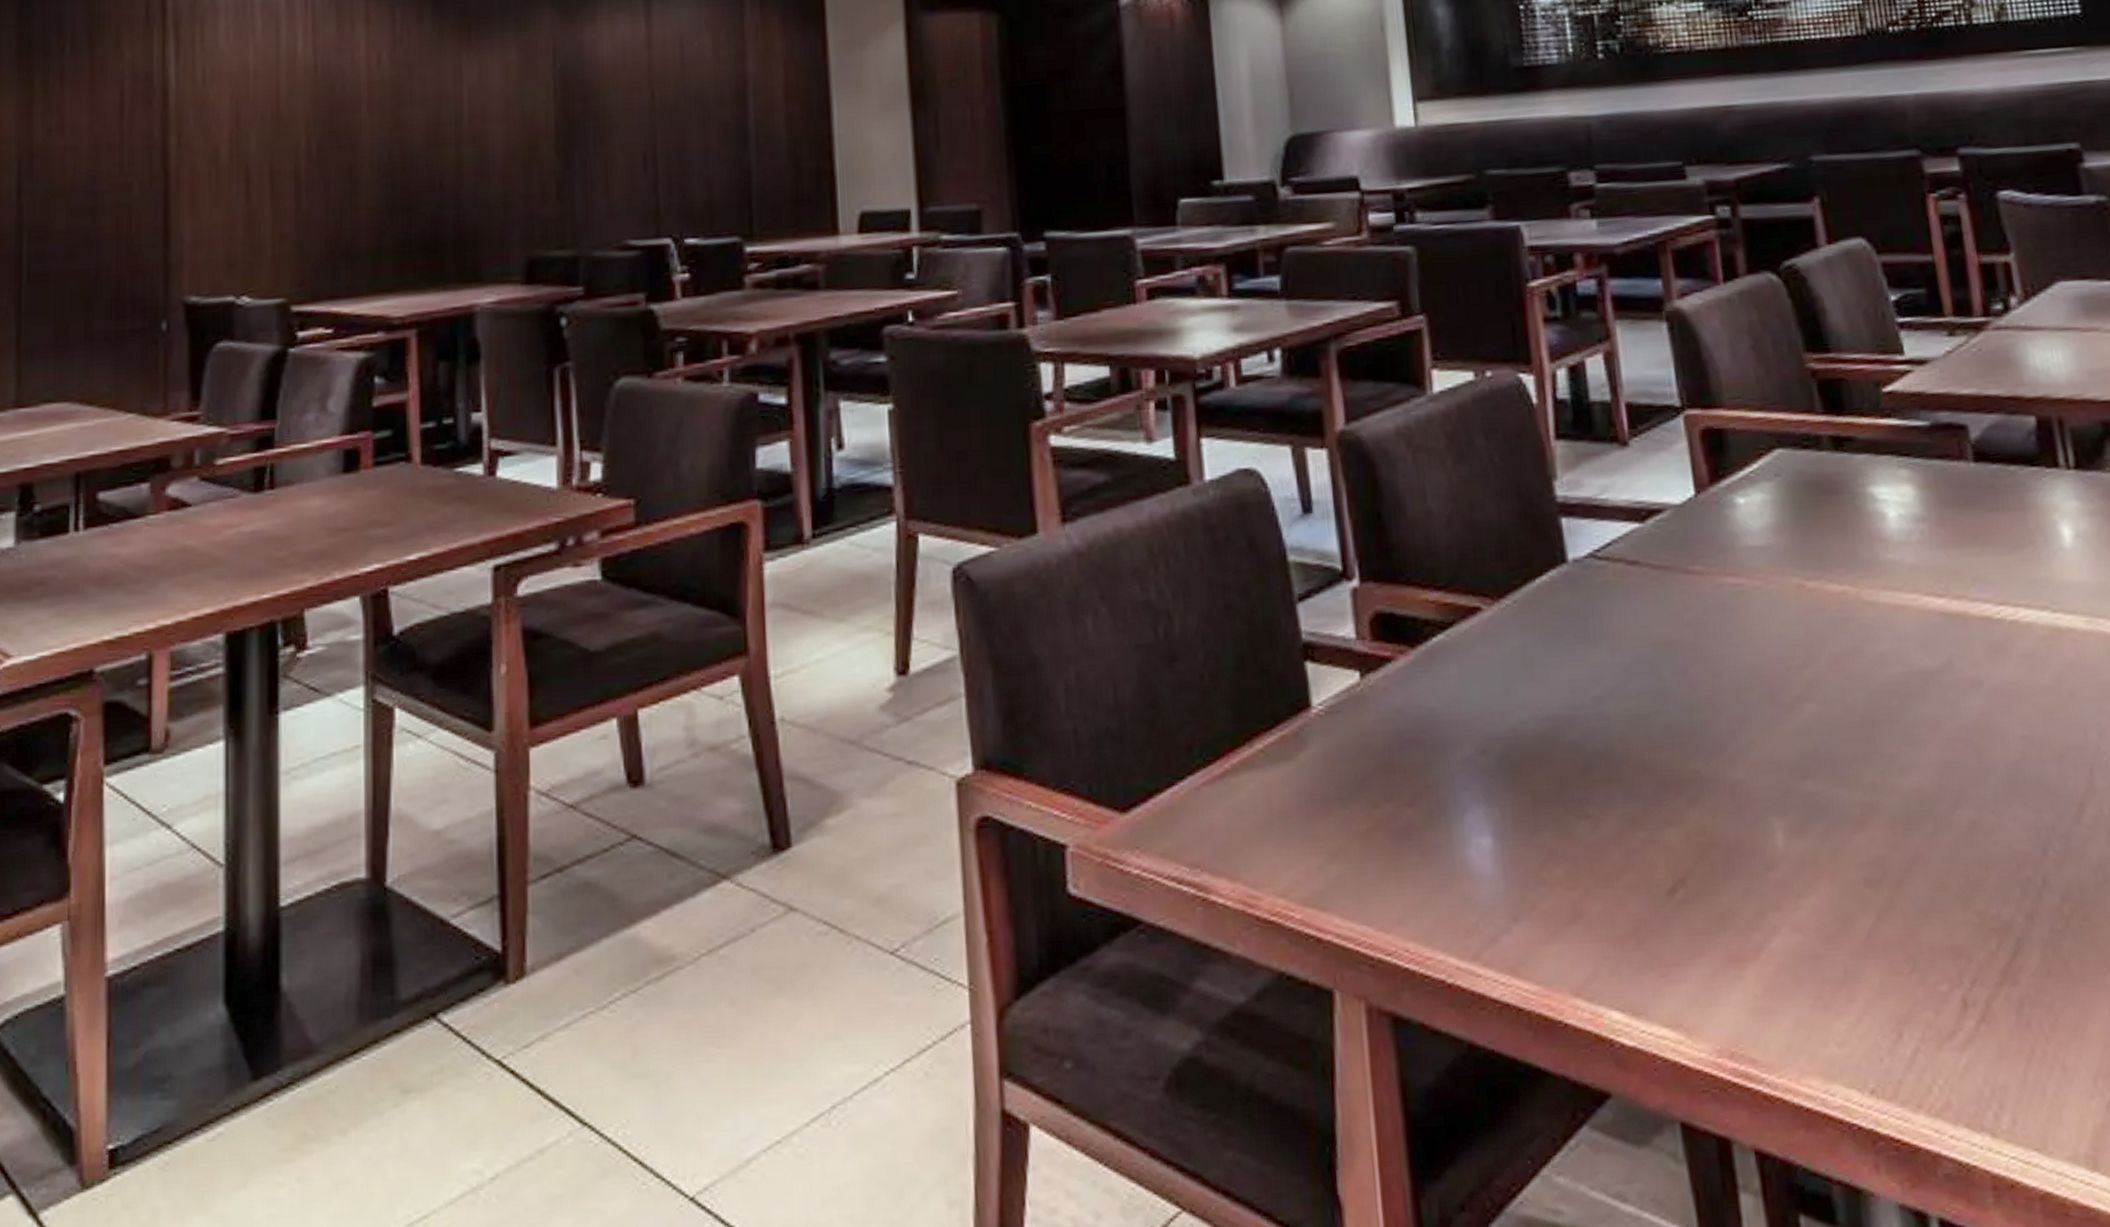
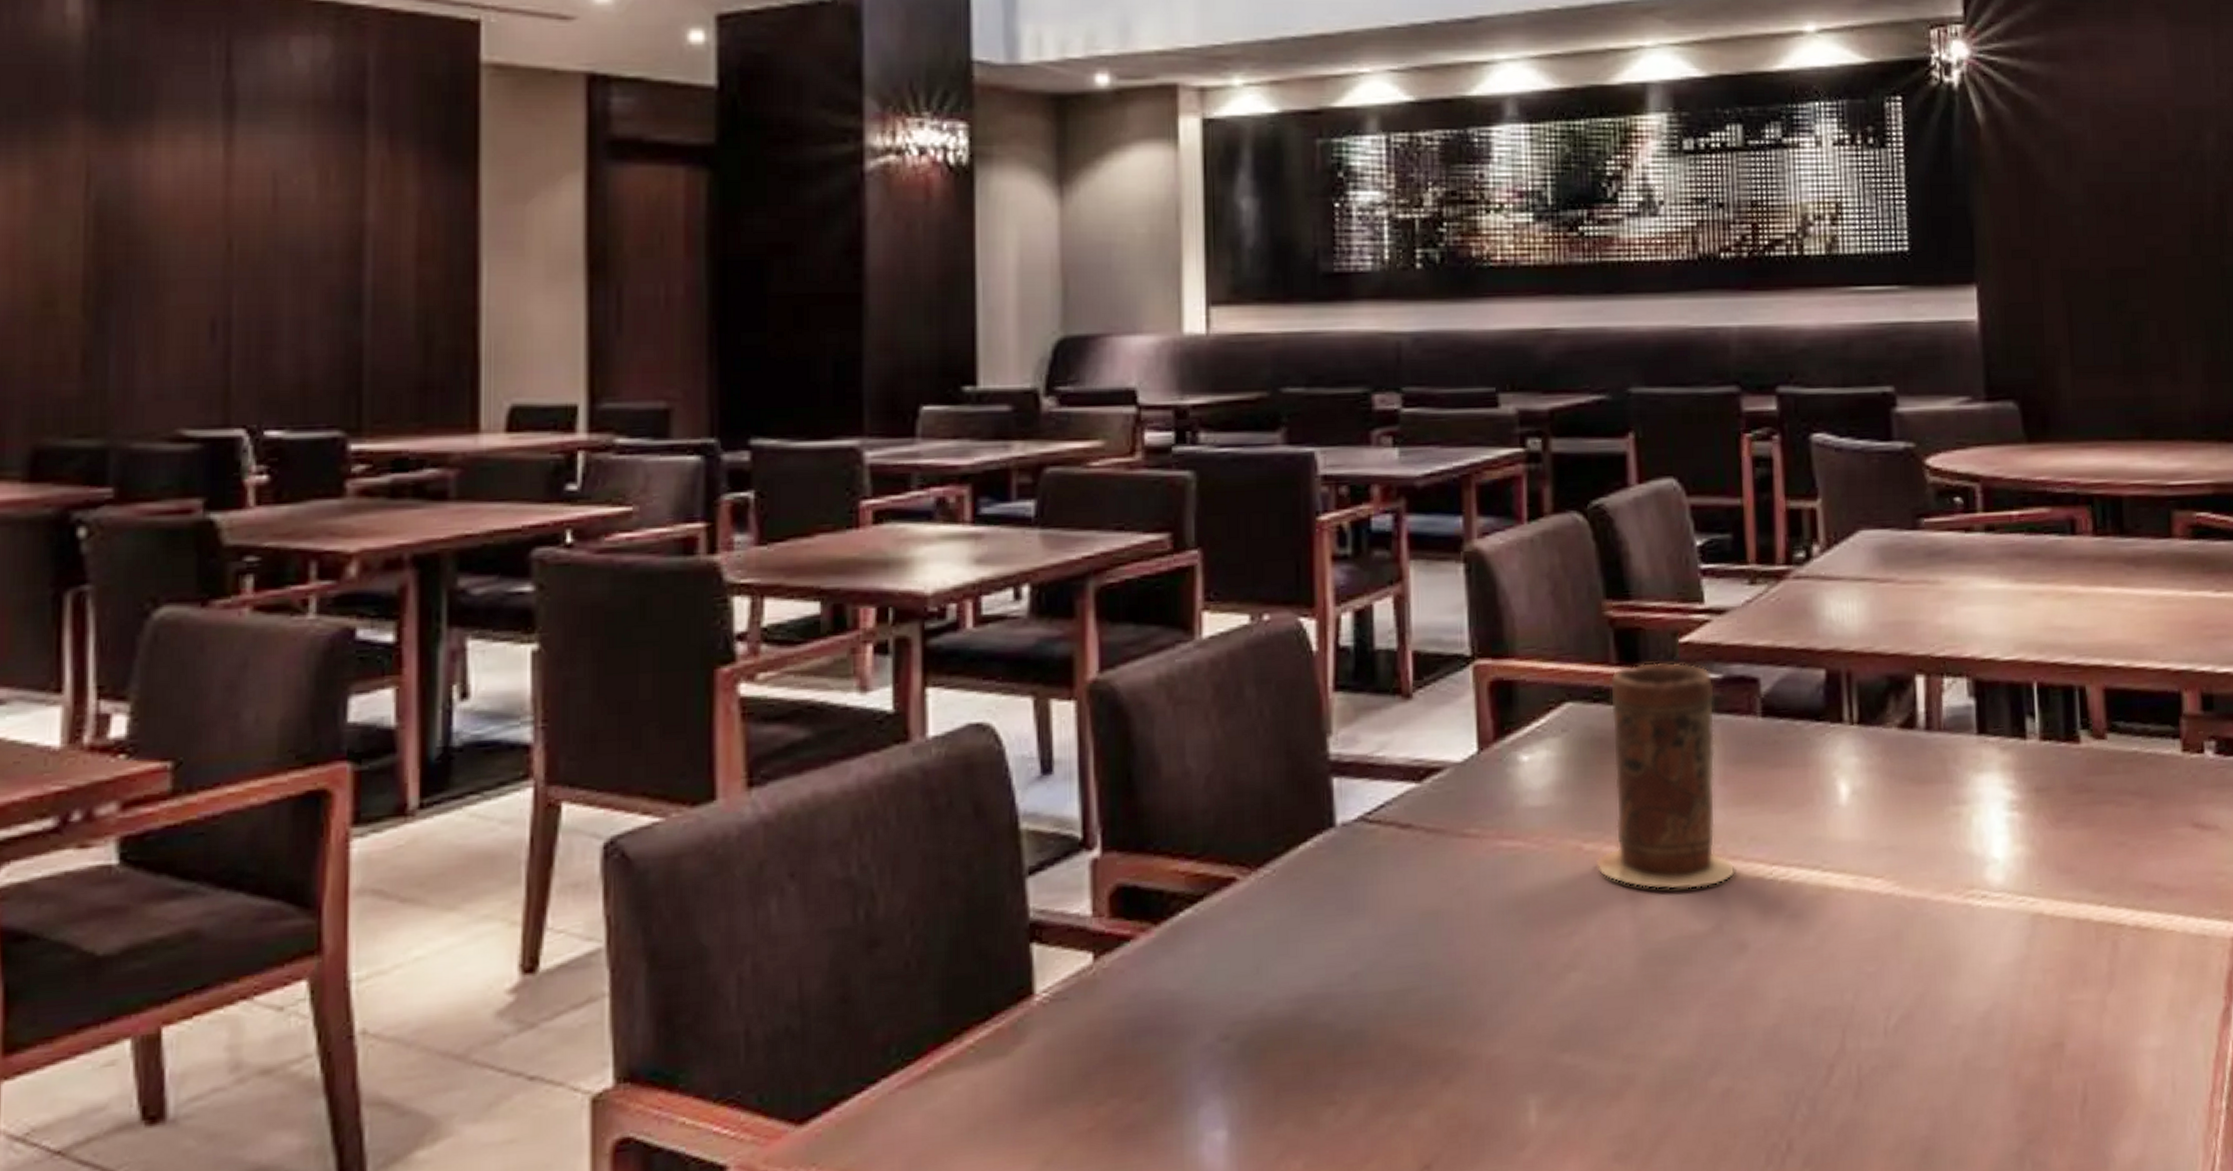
vase: none [1817,410,1963,627] -> present [1596,662,1736,890]

